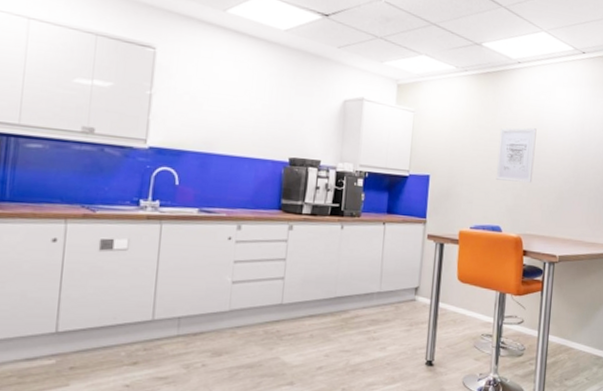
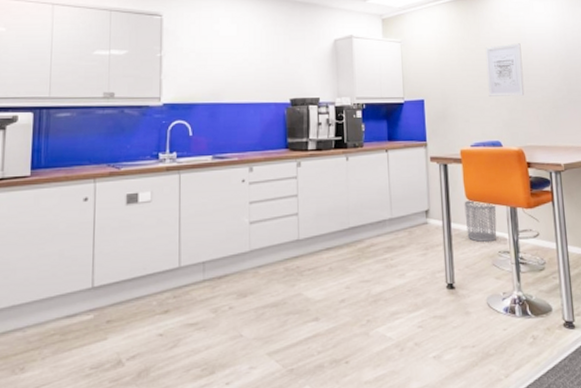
waste bin: none [453,282,486,325] -> present [464,200,497,243]

